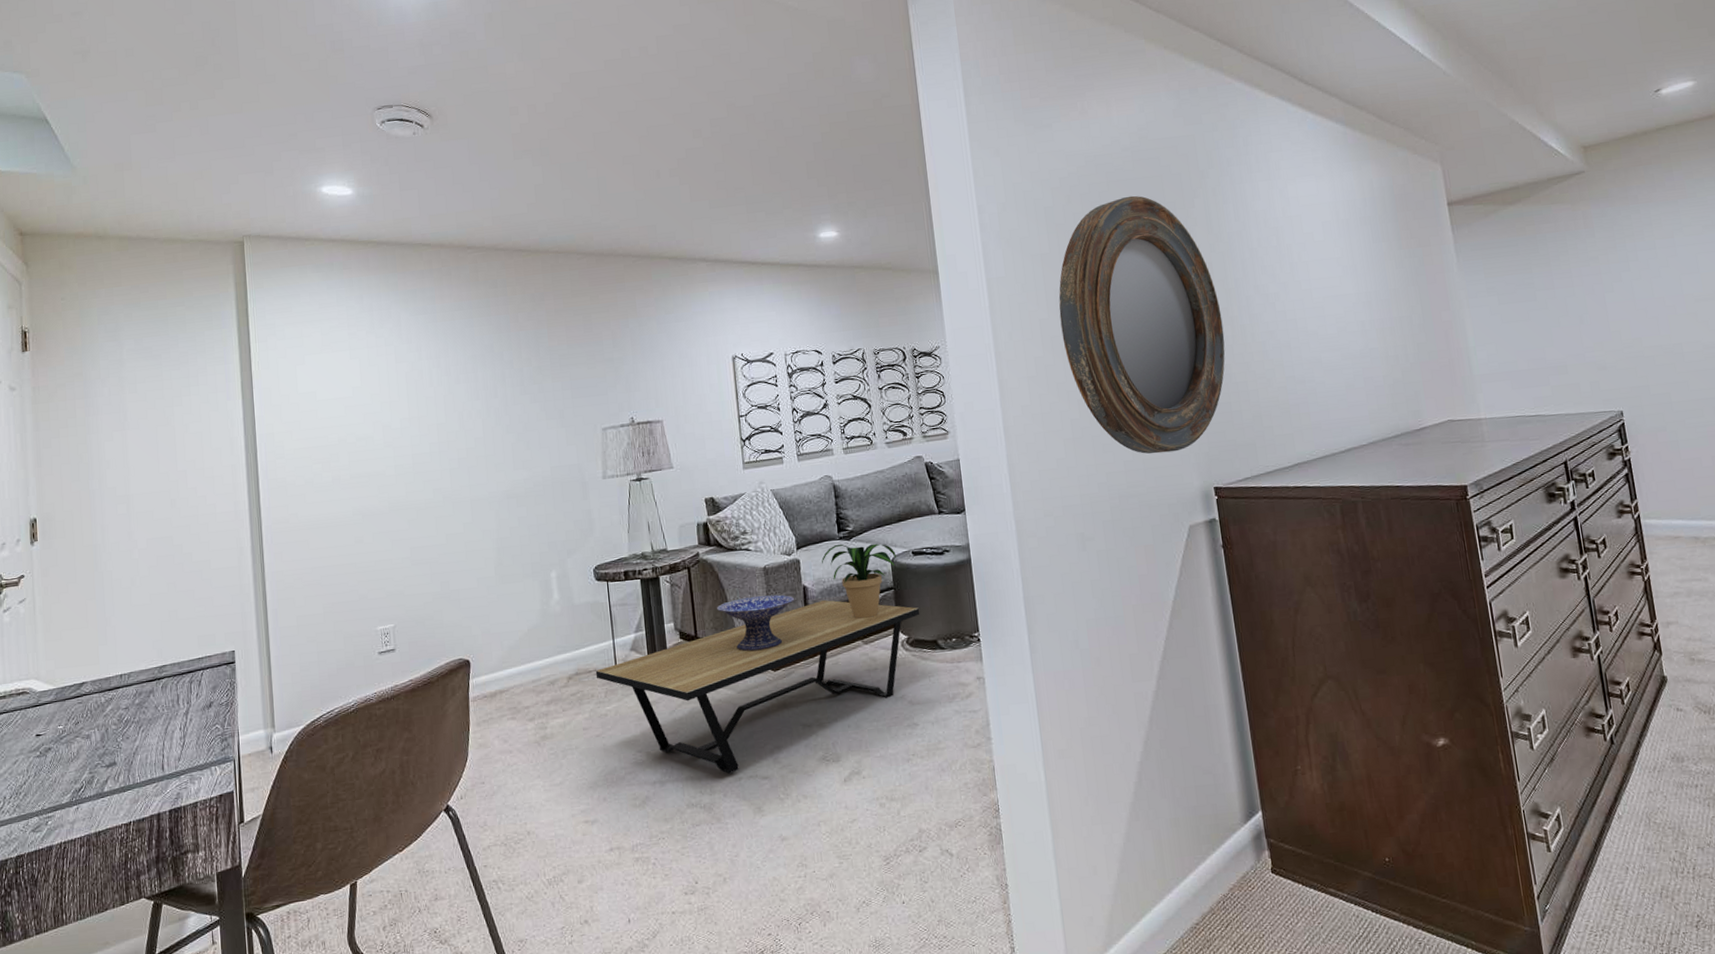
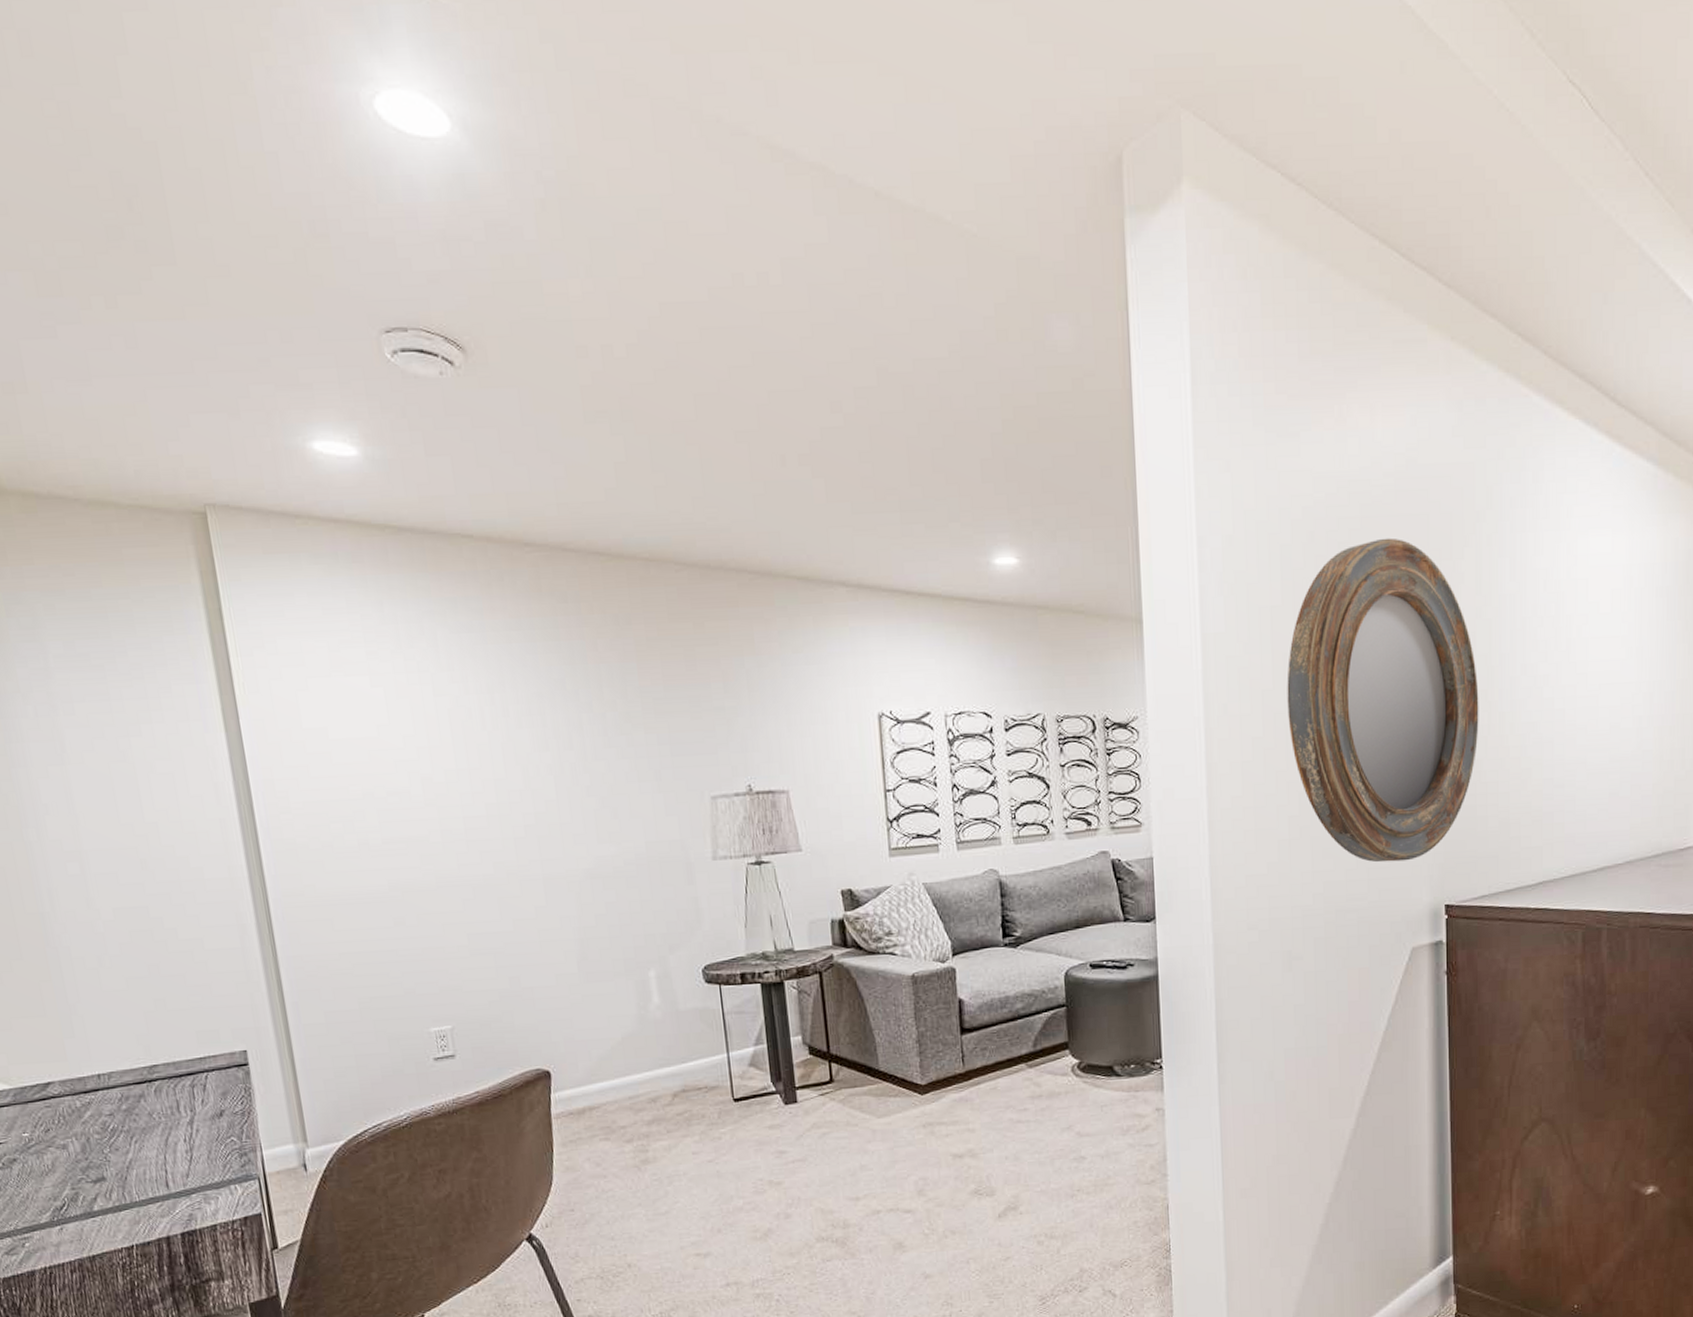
coffee table: present [595,600,920,774] -> none [706,1016,1095,1206]
decorative bowl: present [717,594,795,652] -> none [854,1007,949,1072]
potted plant: present [822,543,896,619] -> none [982,951,1071,1039]

